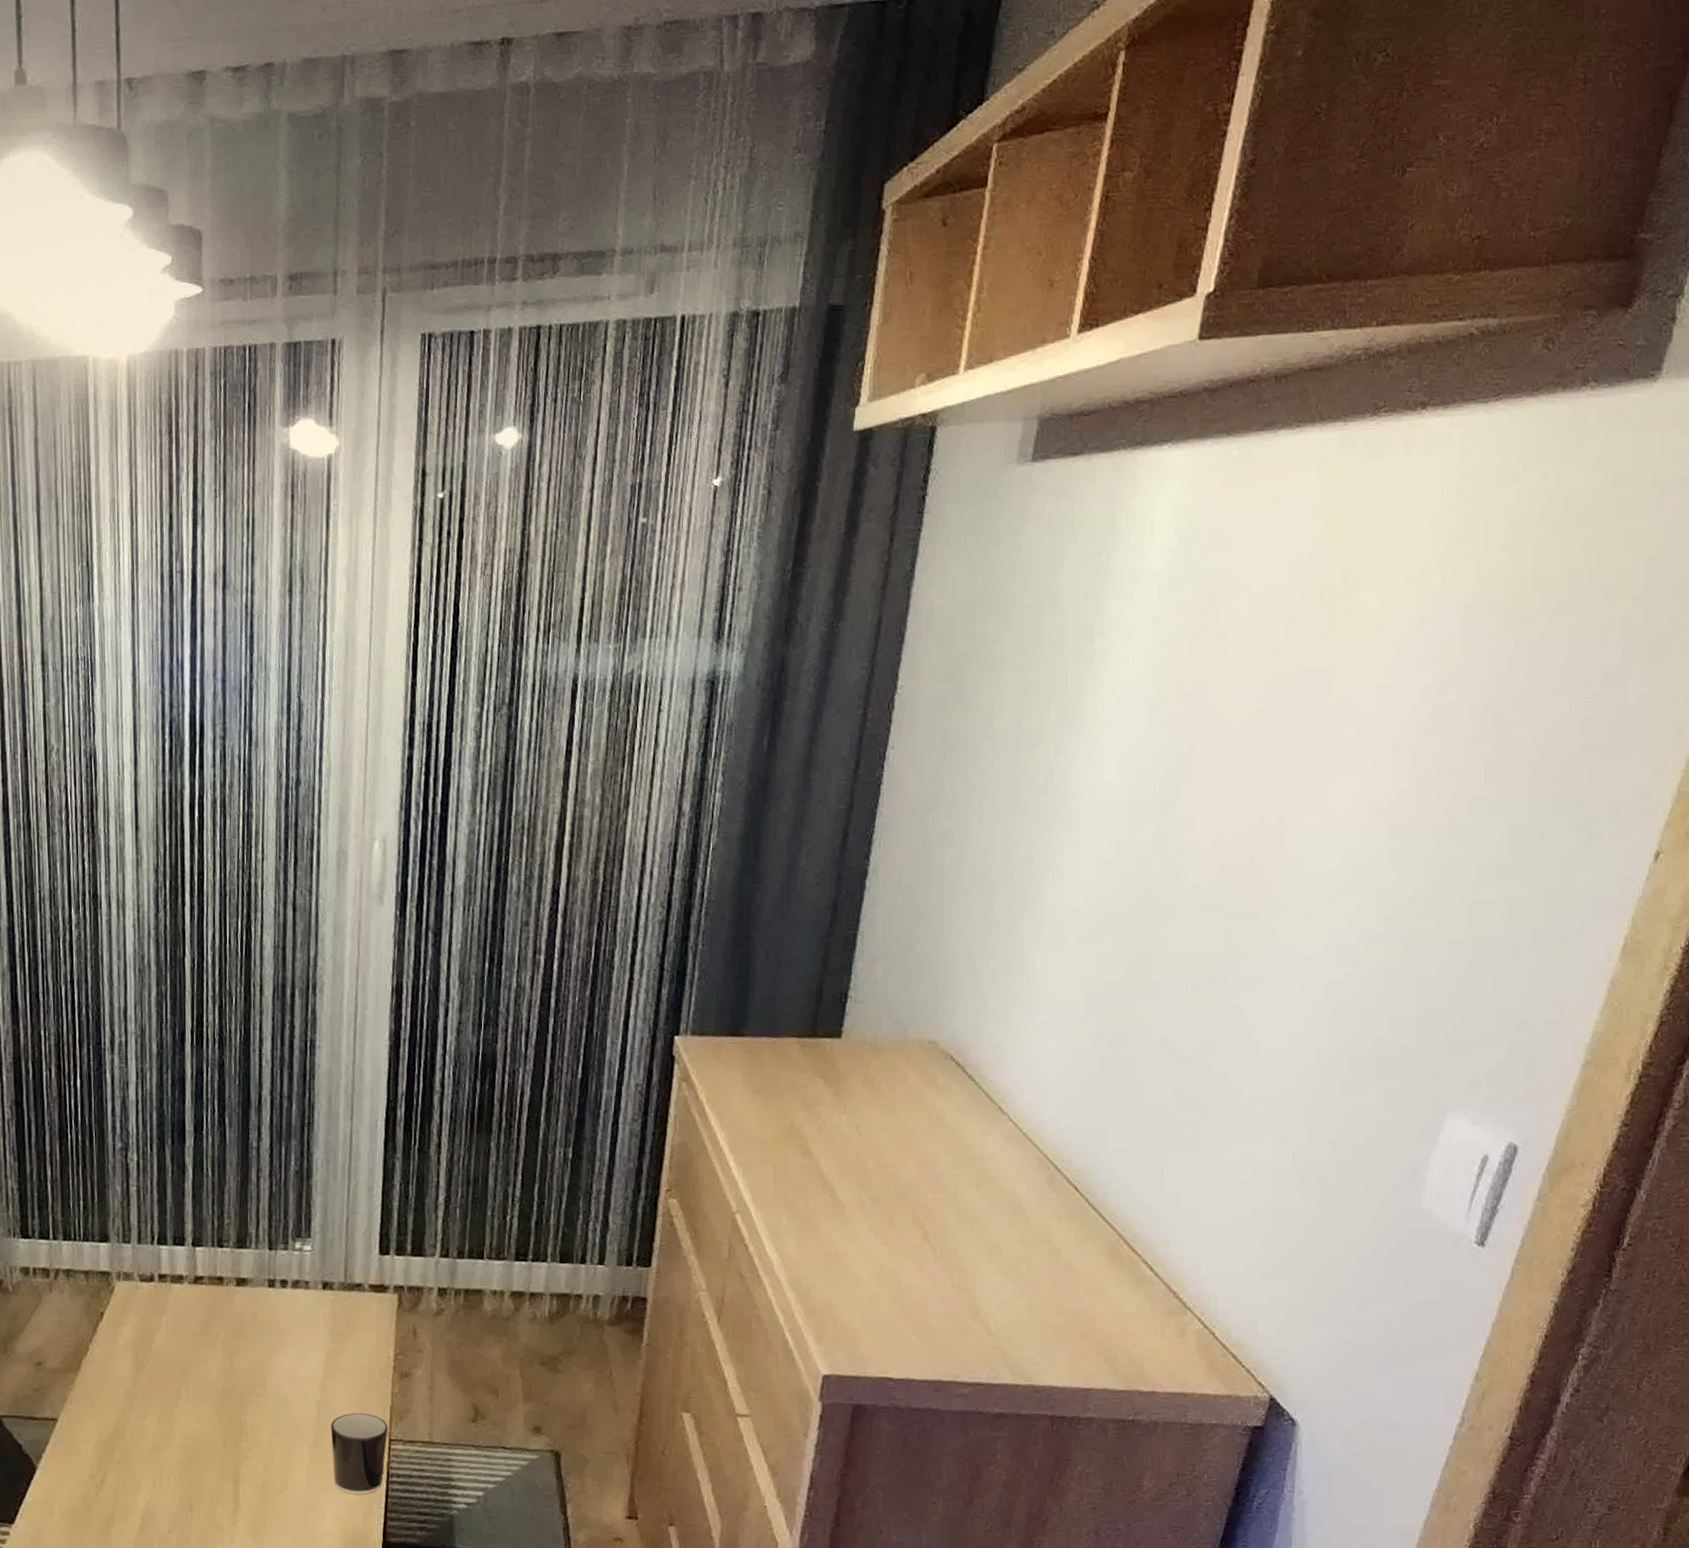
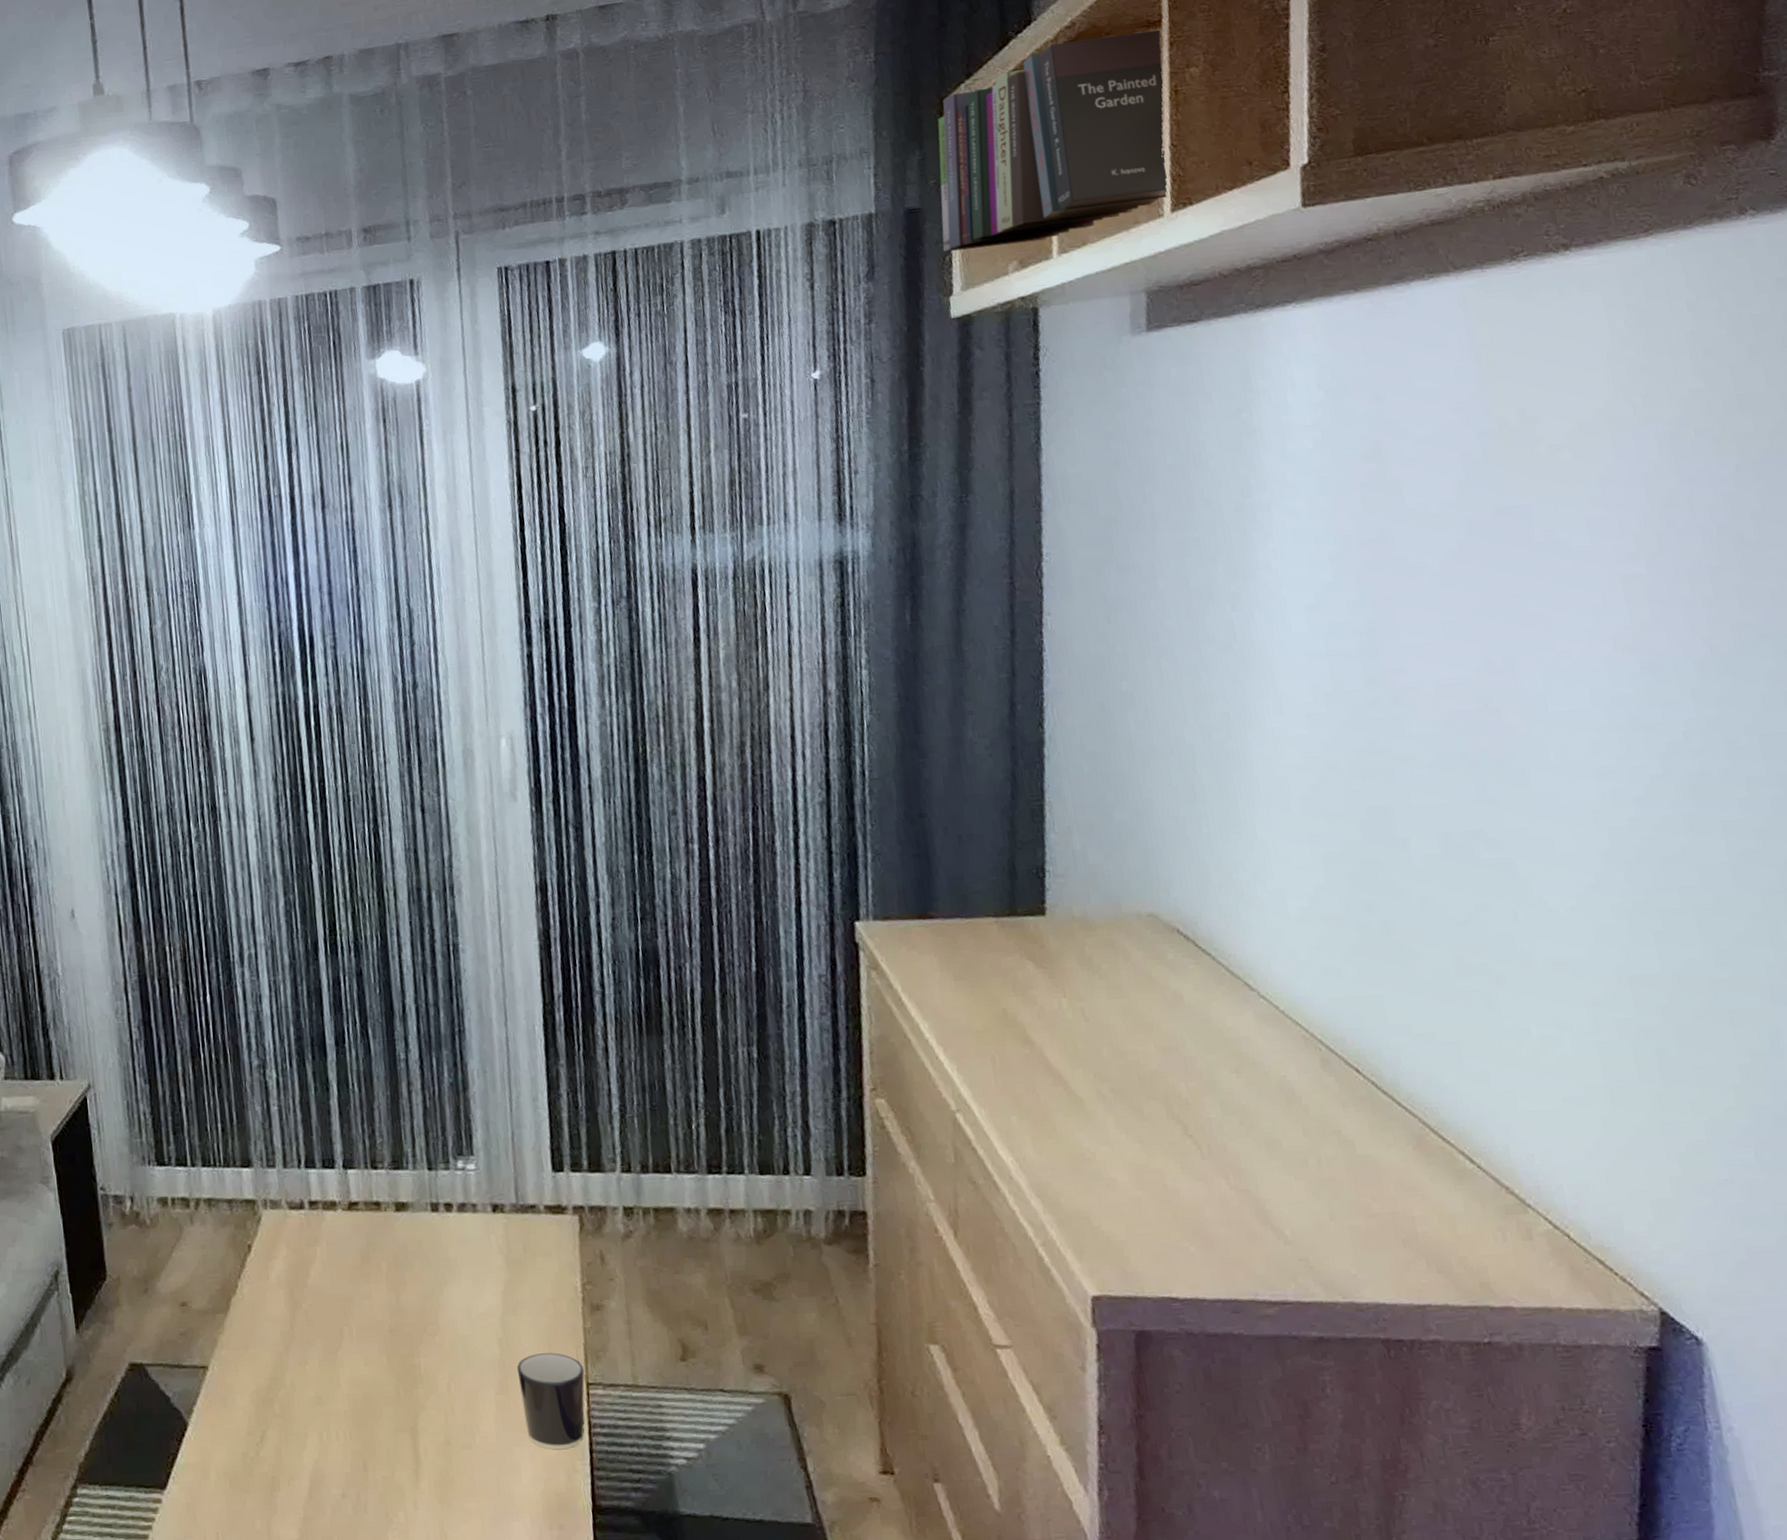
books: none [857,125,1104,358] -> present [937,30,1169,253]

